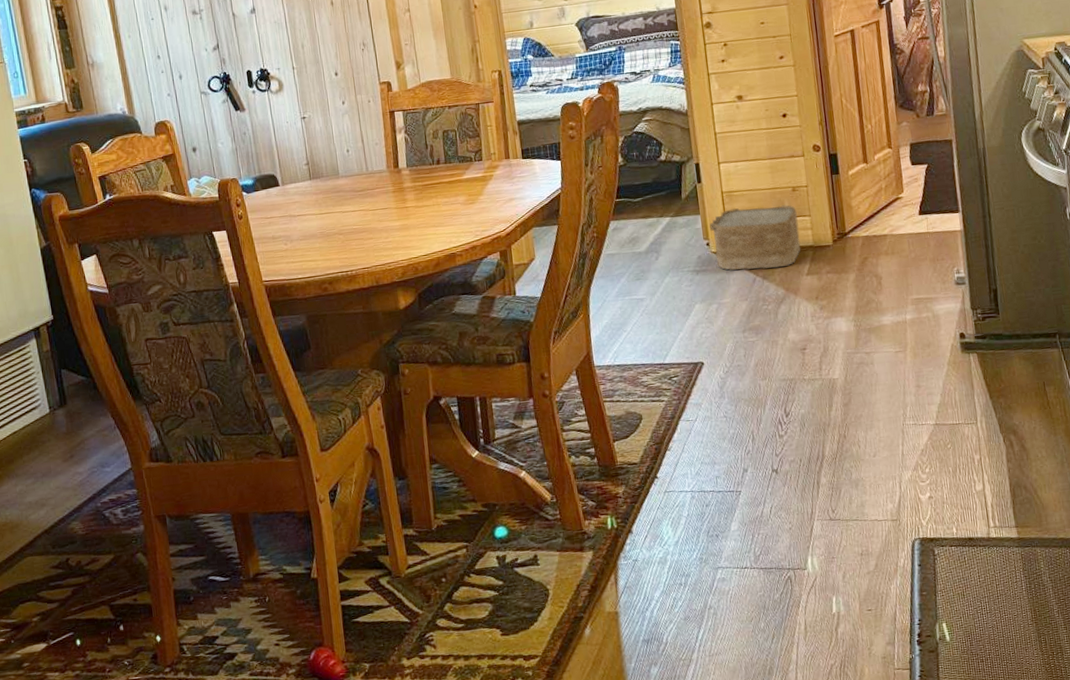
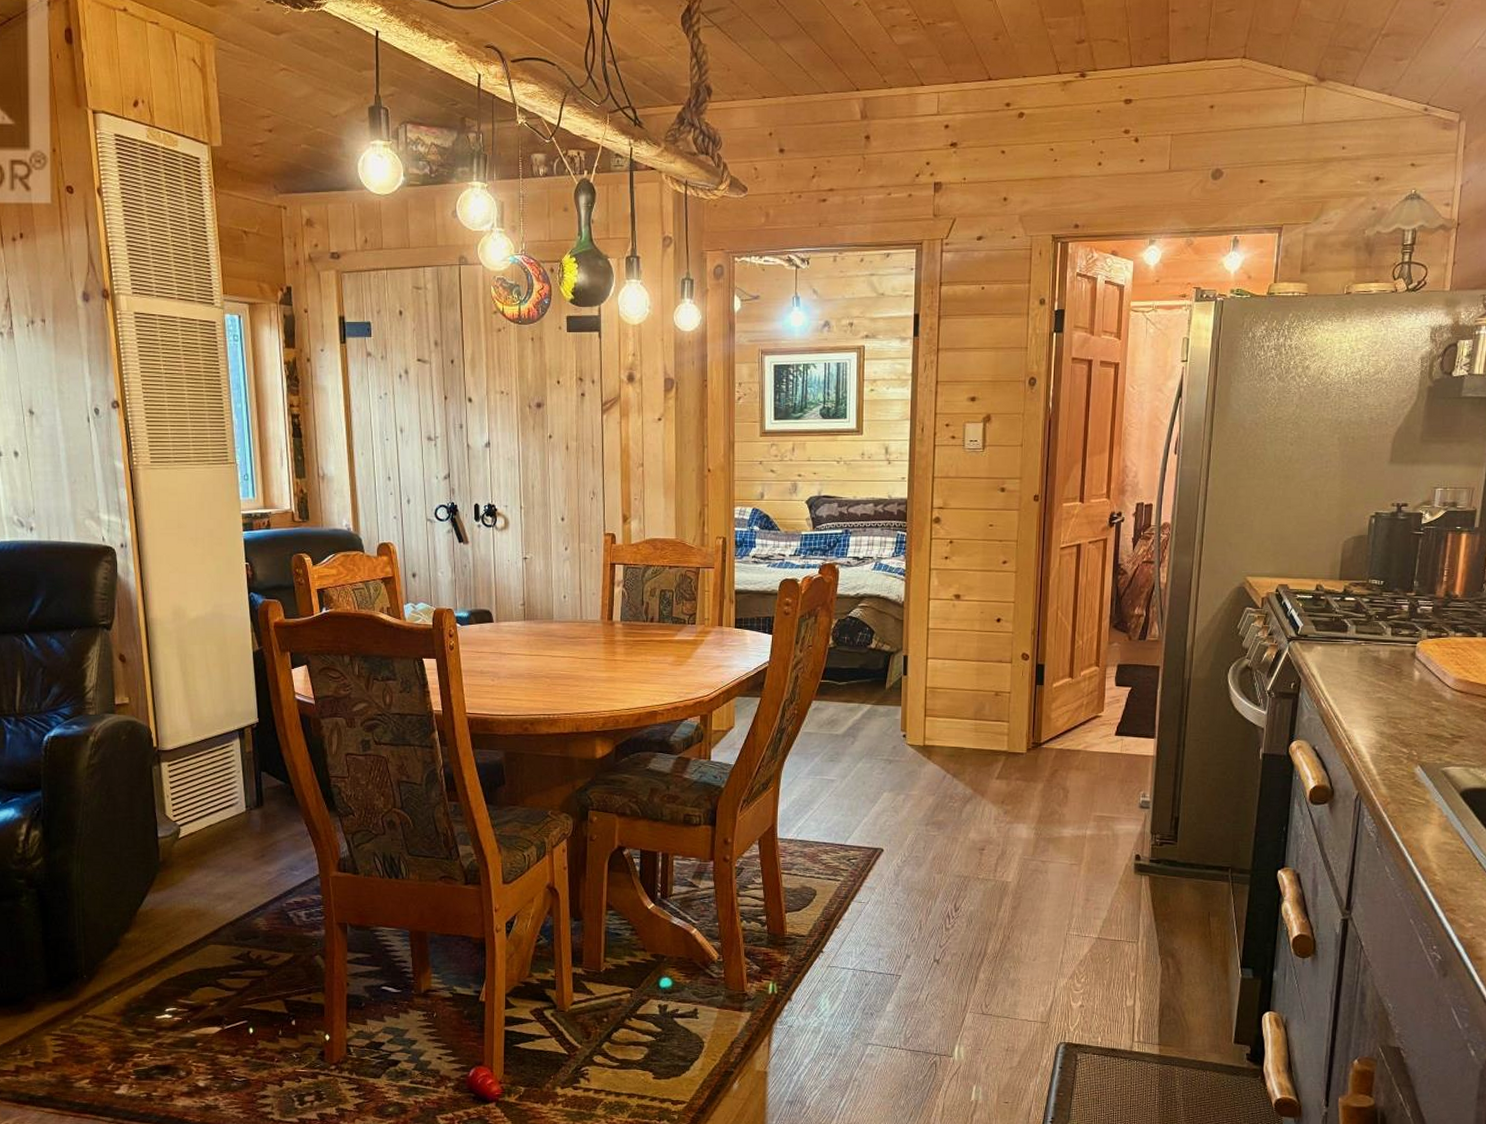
woven basket: present [709,205,801,270] -> none [909,705,997,768]

